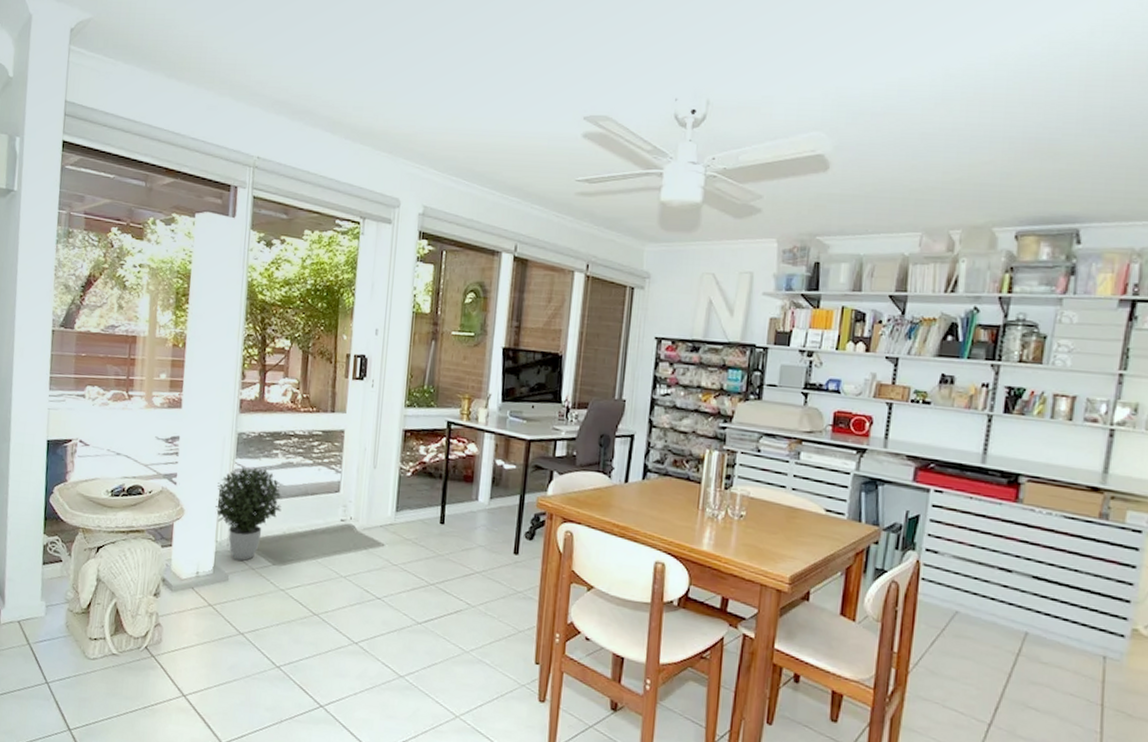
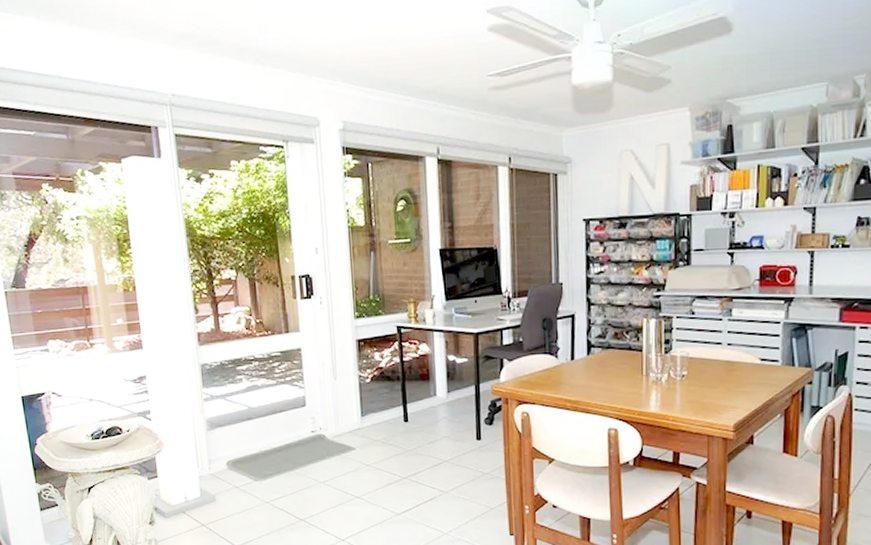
potted plant: present [215,467,282,561] -> none [190,394,254,481]

